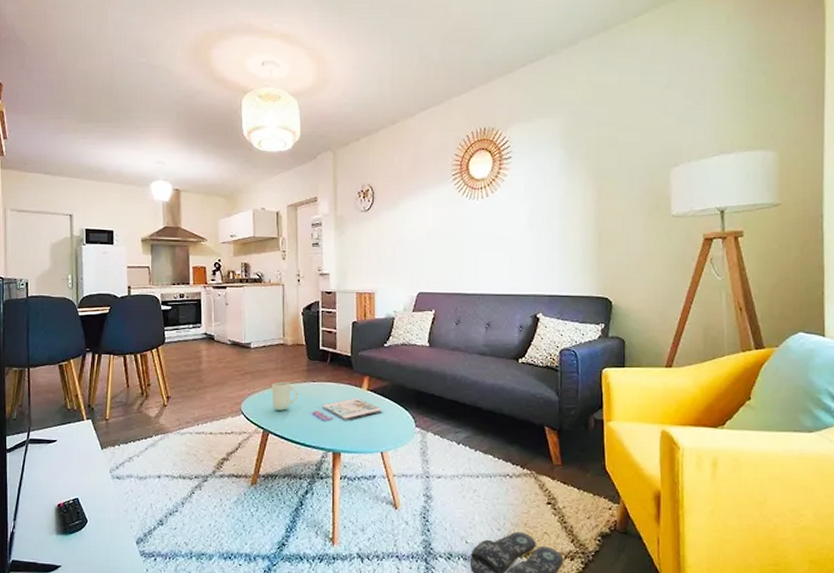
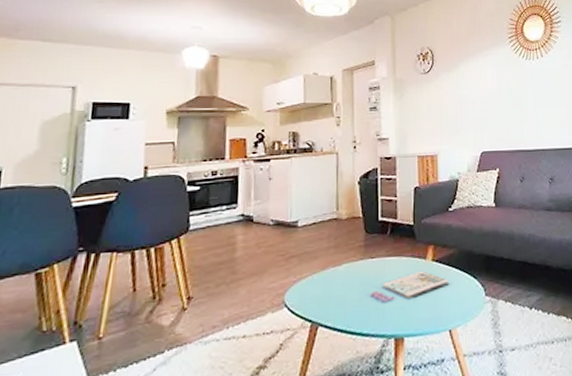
mug: present [272,381,299,411] -> none [322,261,355,297]

